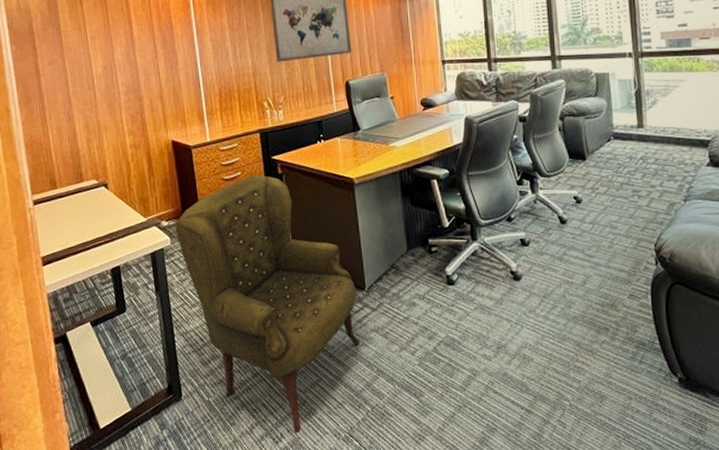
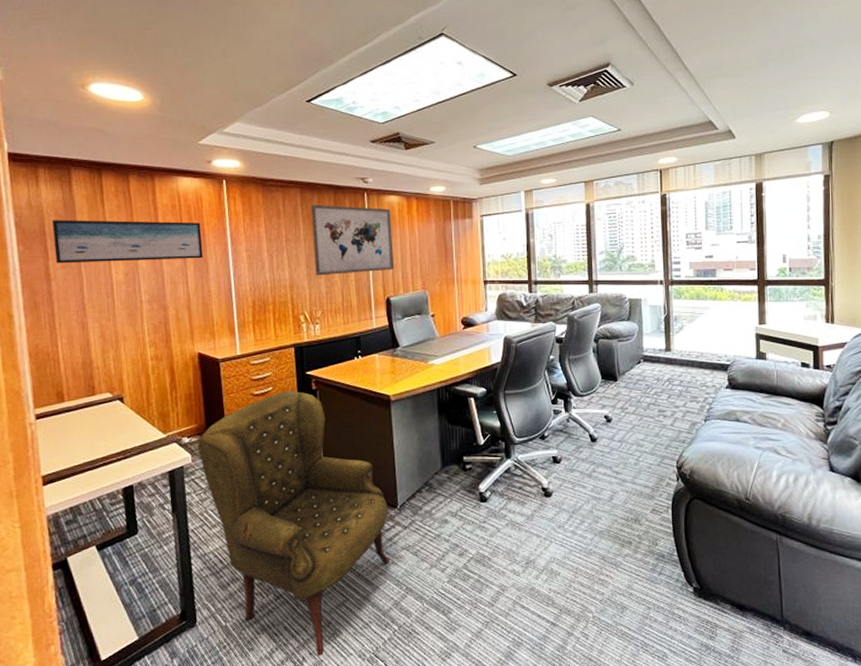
wall art: none [39,16,172,60] -> present [52,220,203,264]

